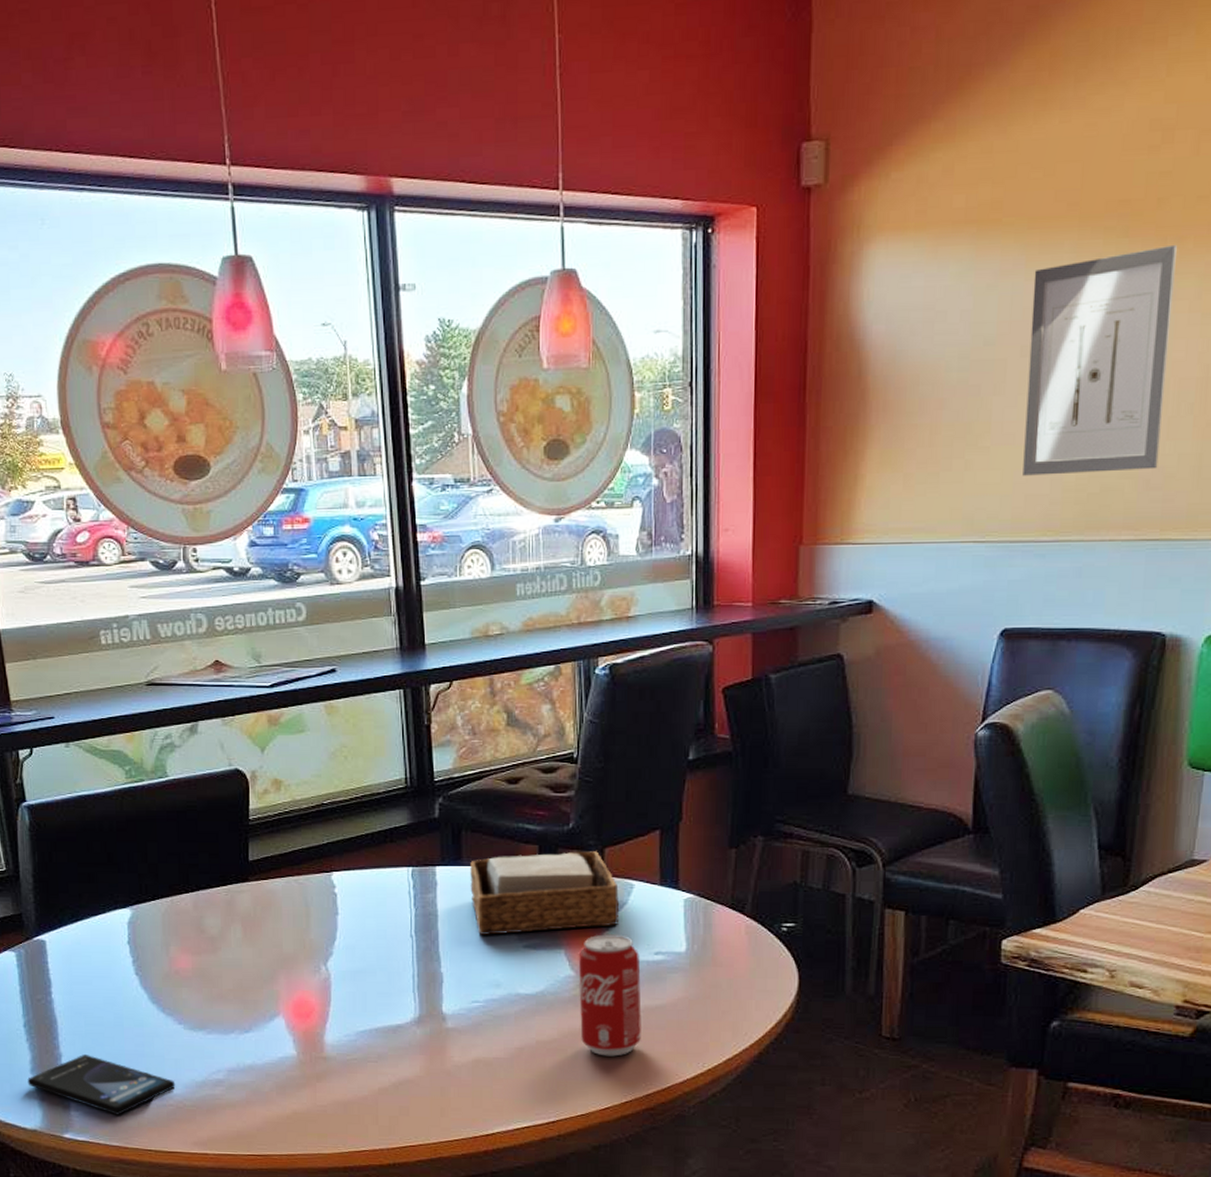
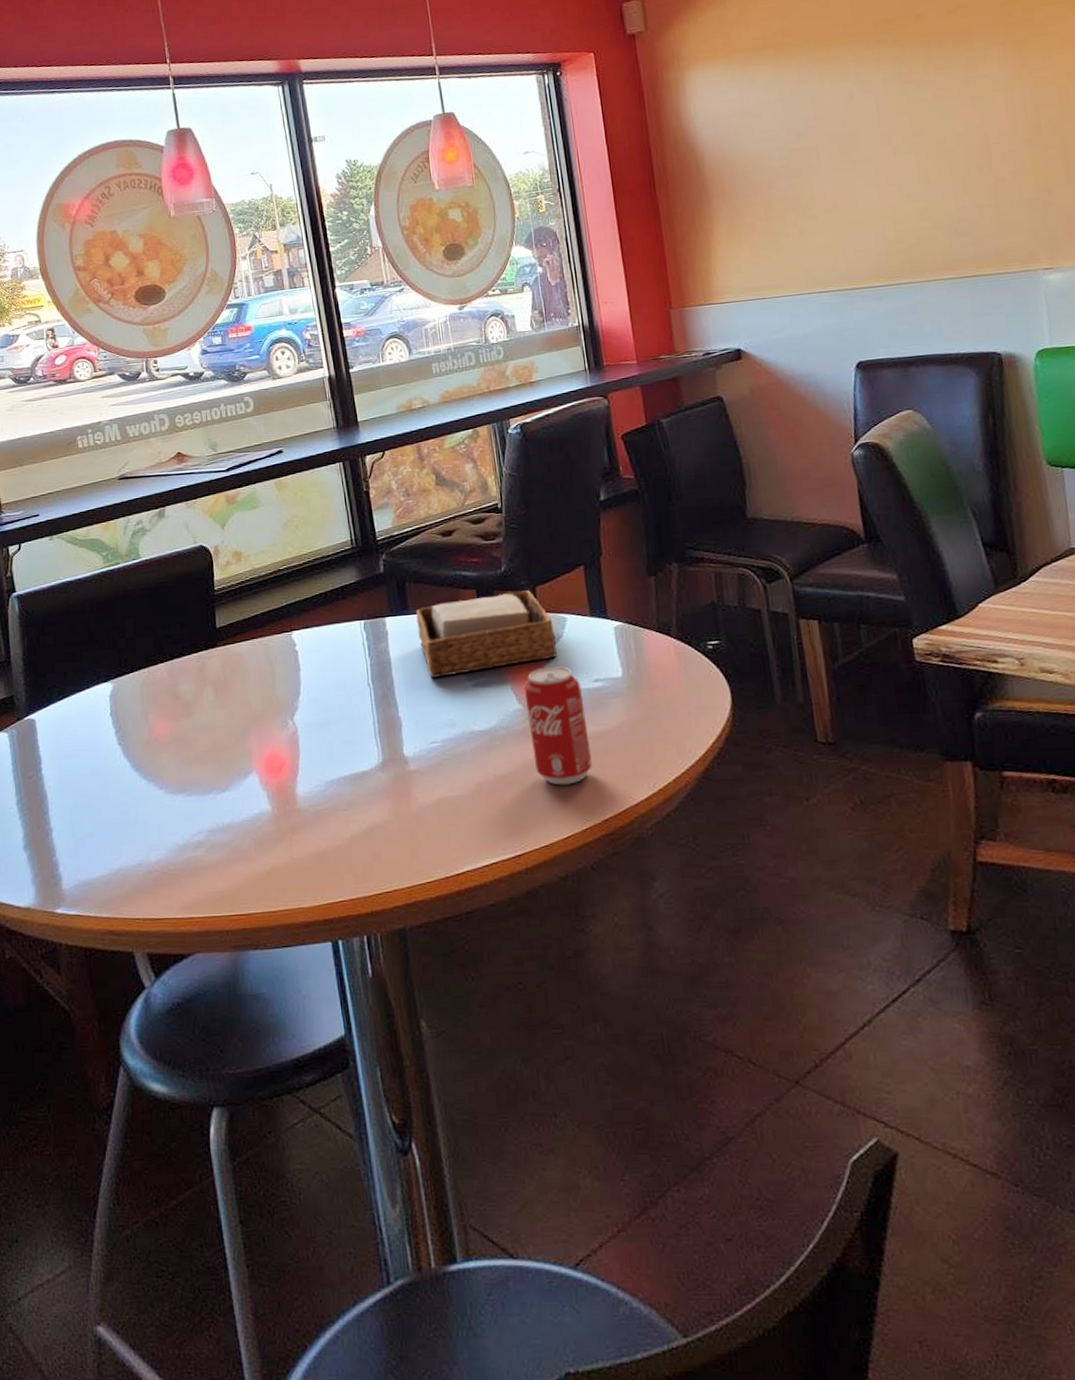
smartphone: present [27,1055,176,1115] -> none [21,827,160,886]
wall art: present [1023,244,1177,476] -> none [827,47,963,236]

